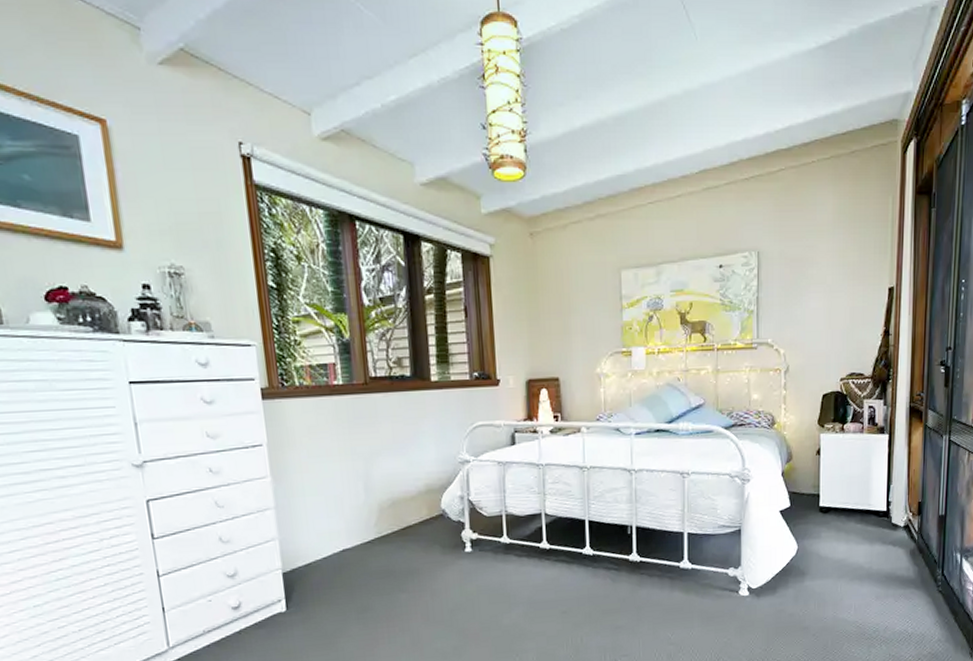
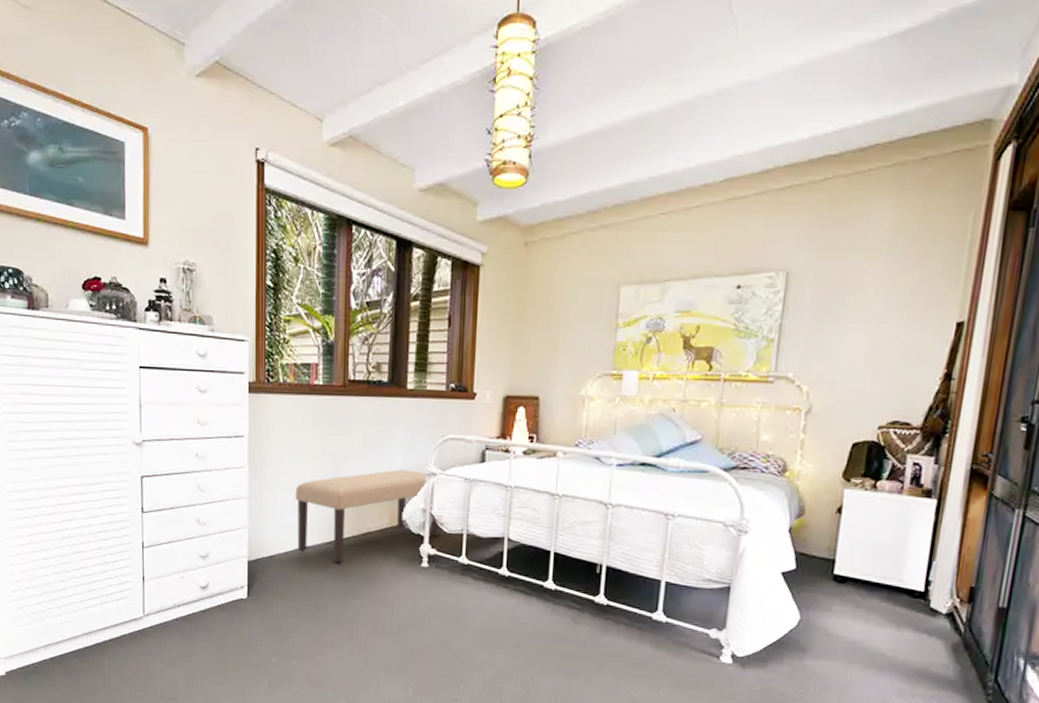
bench: none [326,460,479,561] -> present [295,469,440,564]

